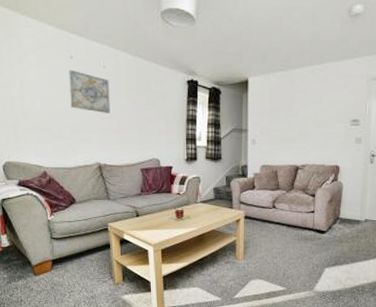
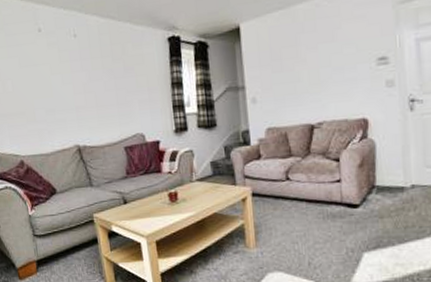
wall art: present [69,69,111,113] -> none [38,43,86,88]

